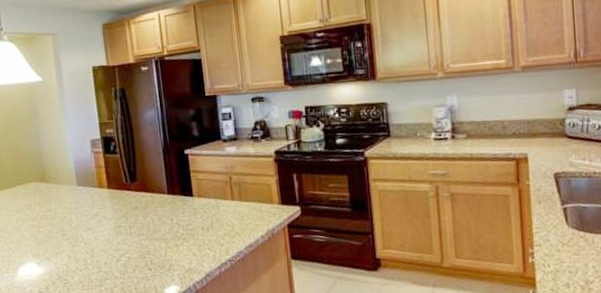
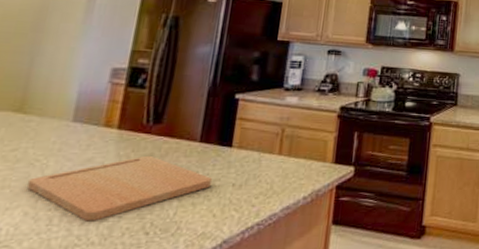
cutting board: none [63,208,186,261] -> present [26,155,213,222]

